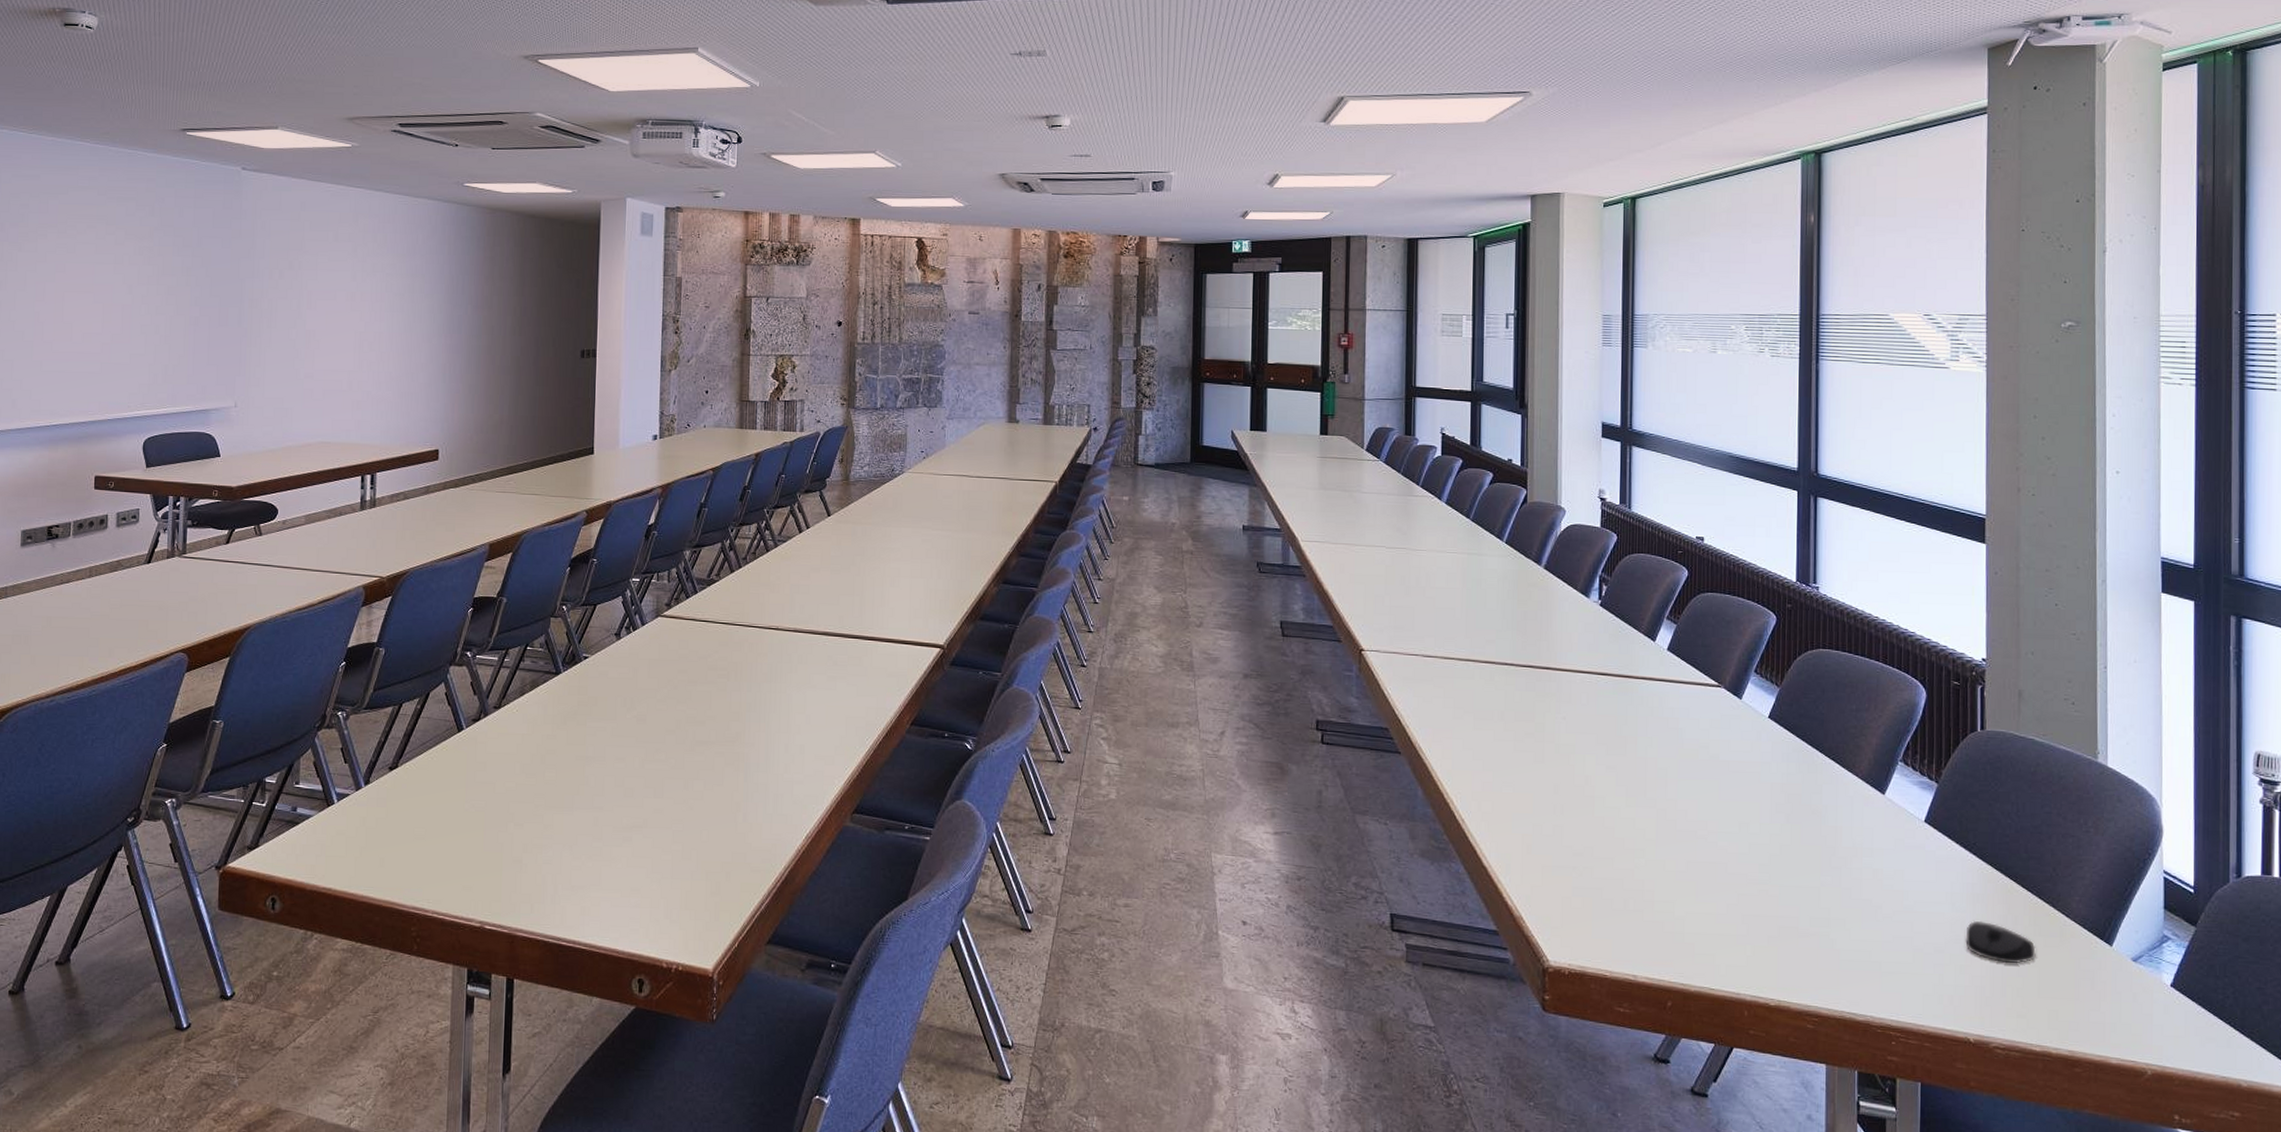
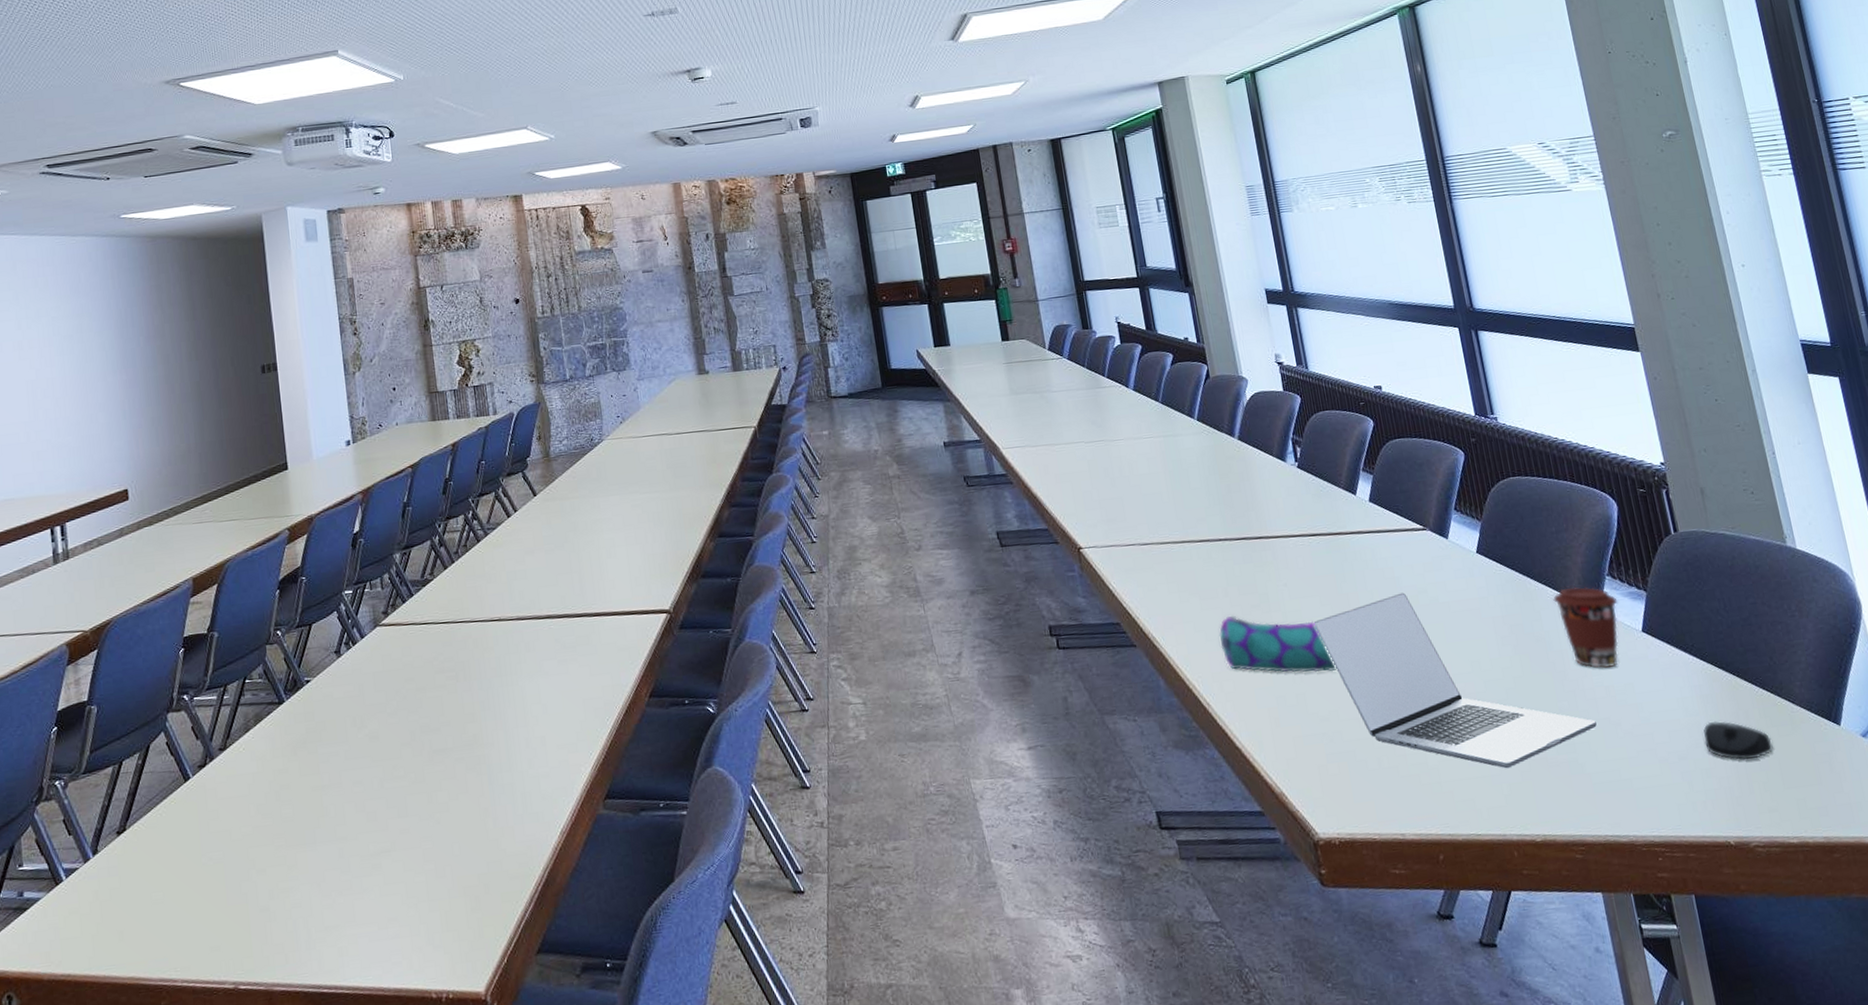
pencil case: none [1486,739,1601,810] -> present [1219,615,1337,673]
laptop: none [1585,744,1857,931] -> present [1313,592,1597,769]
coffee cup: none [1838,766,1906,851] -> present [1553,586,1618,668]

